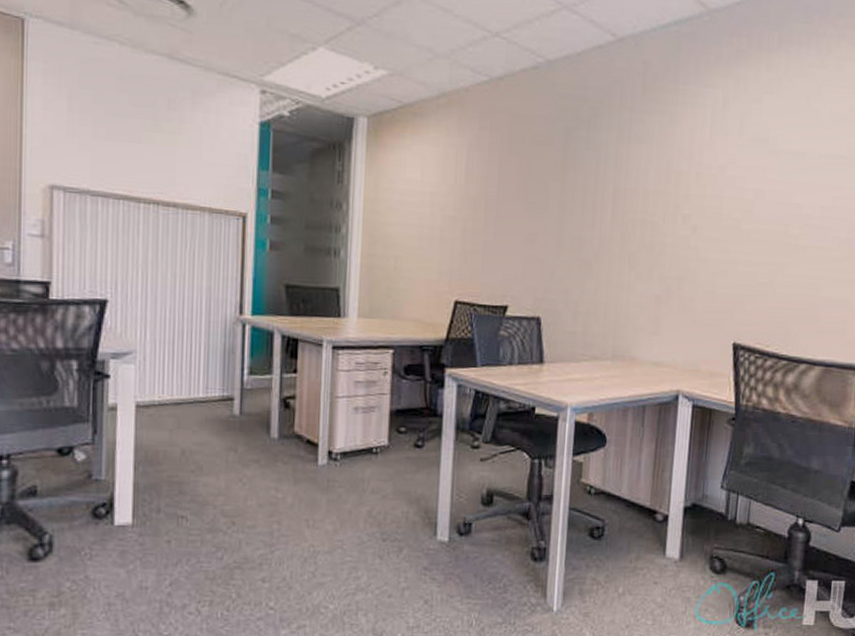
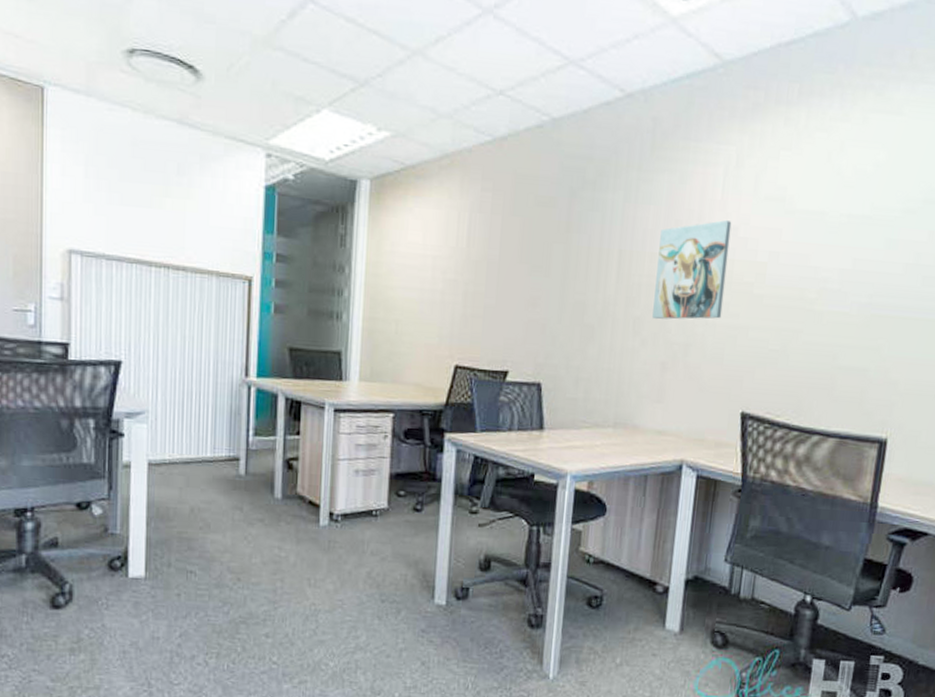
wall art: none [647,159,720,254] -> present [652,219,732,320]

